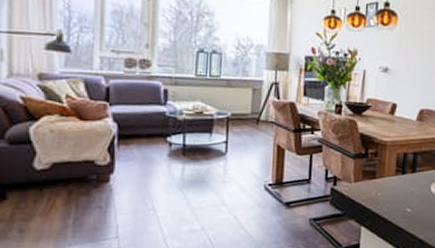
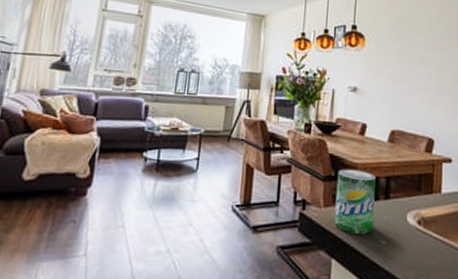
beverage can: none [364,146,404,204] -> present [334,168,376,235]

